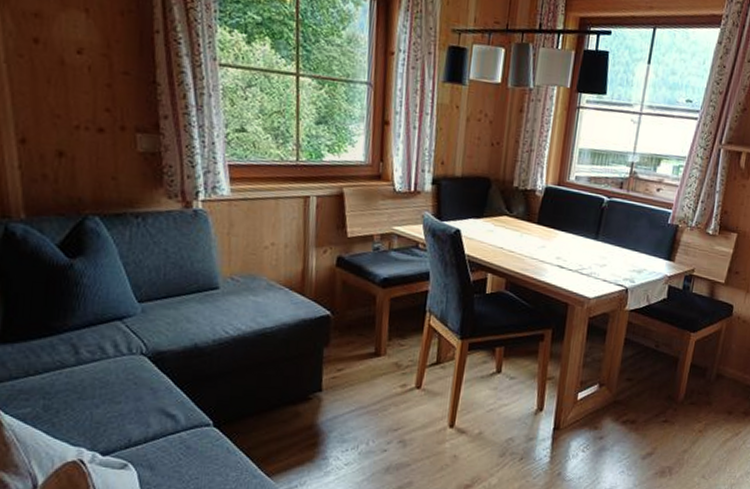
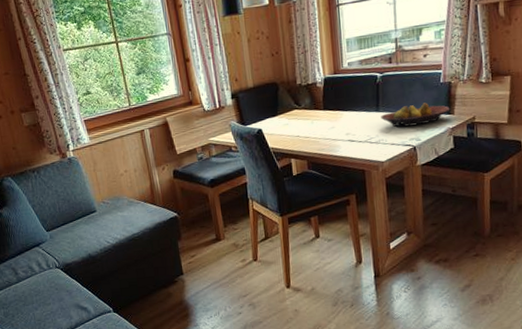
fruit bowl: none [598,240,672,266] -> present [381,102,450,128]

